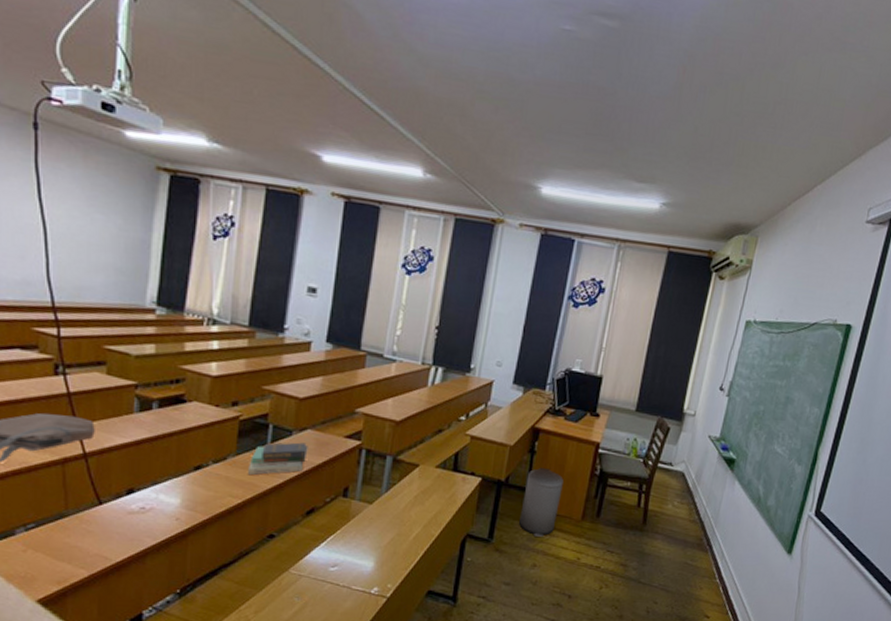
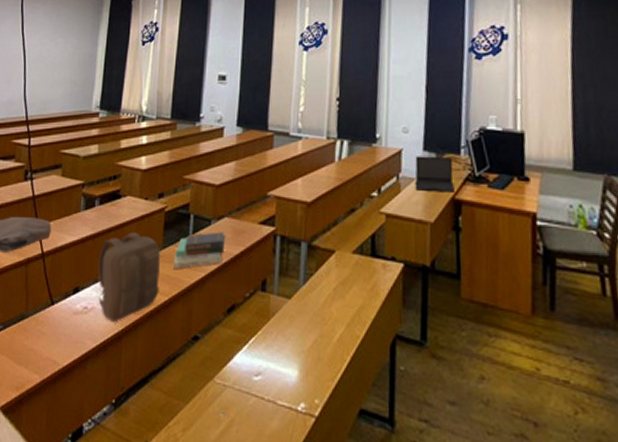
backpack: none [157,437,233,521] -> present [98,231,160,322]
laptop: none [501,388,538,422] -> present [415,156,455,193]
pedal bin: present [519,467,564,537] -> none [454,247,501,338]

